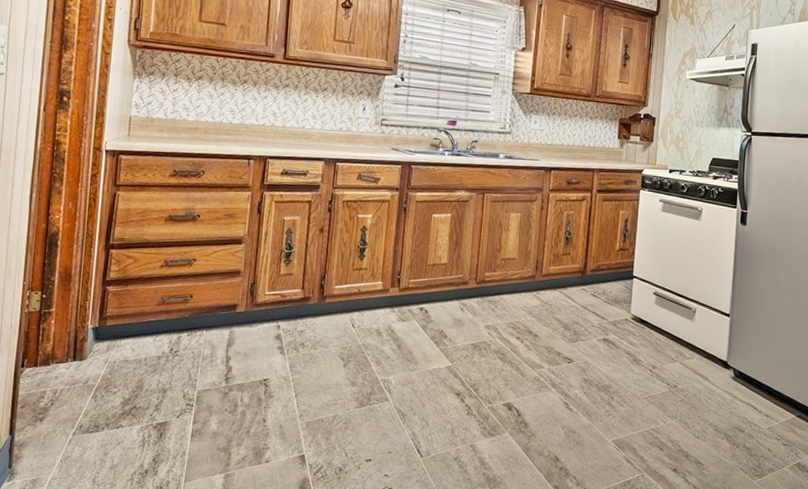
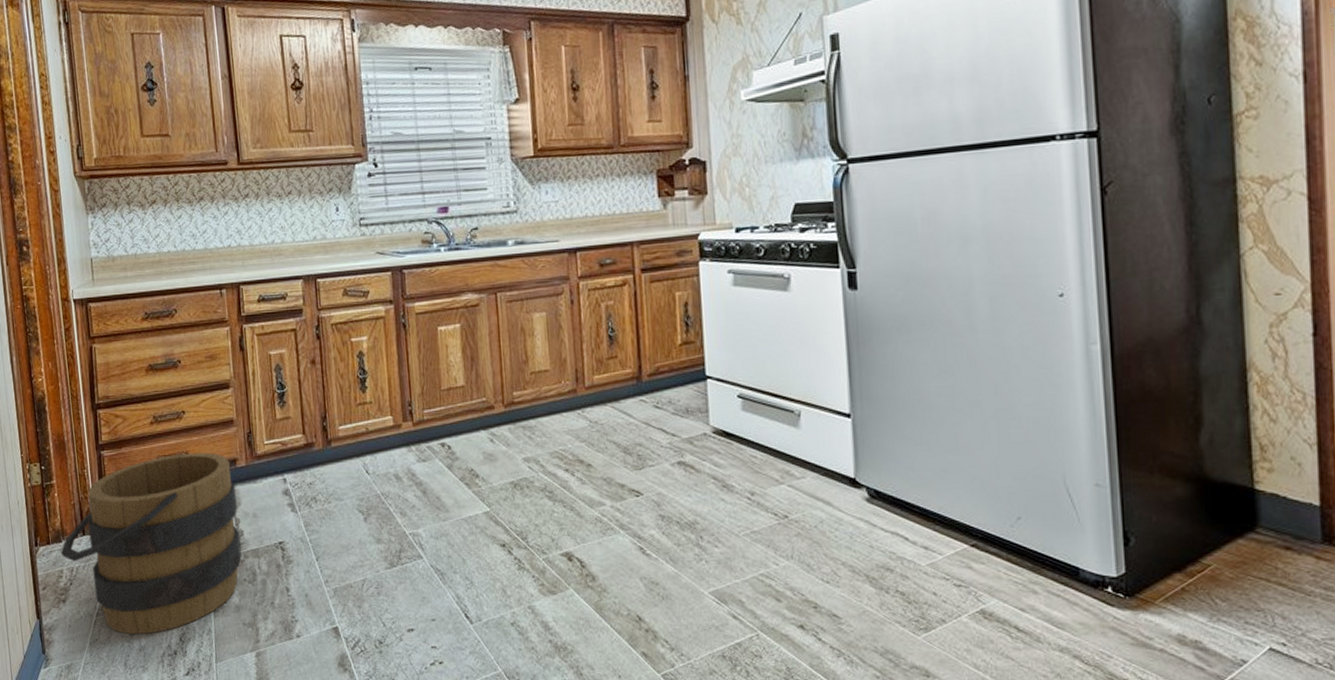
bucket: none [46,295,232,454] -> present [60,452,242,635]

